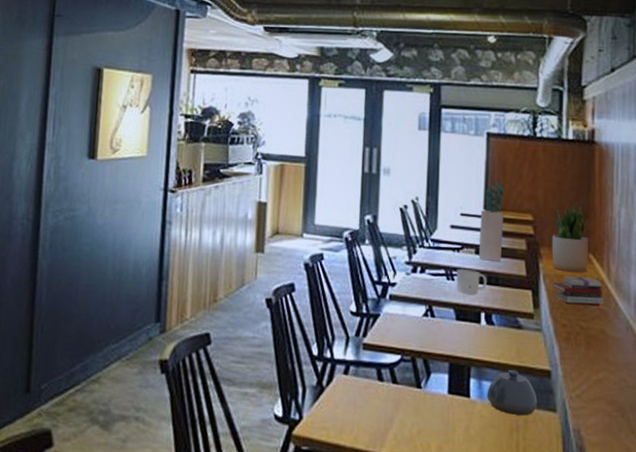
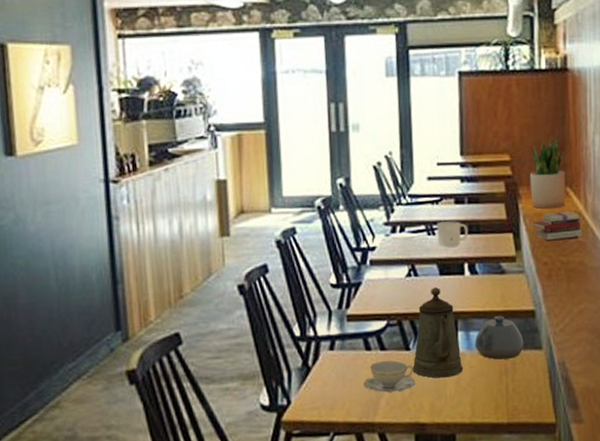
teacup: none [373,394,424,428] -> present [363,360,416,393]
coffee pot: none [422,331,474,423] -> present [412,287,464,378]
vase: present [478,179,505,262] -> none [457,120,482,209]

